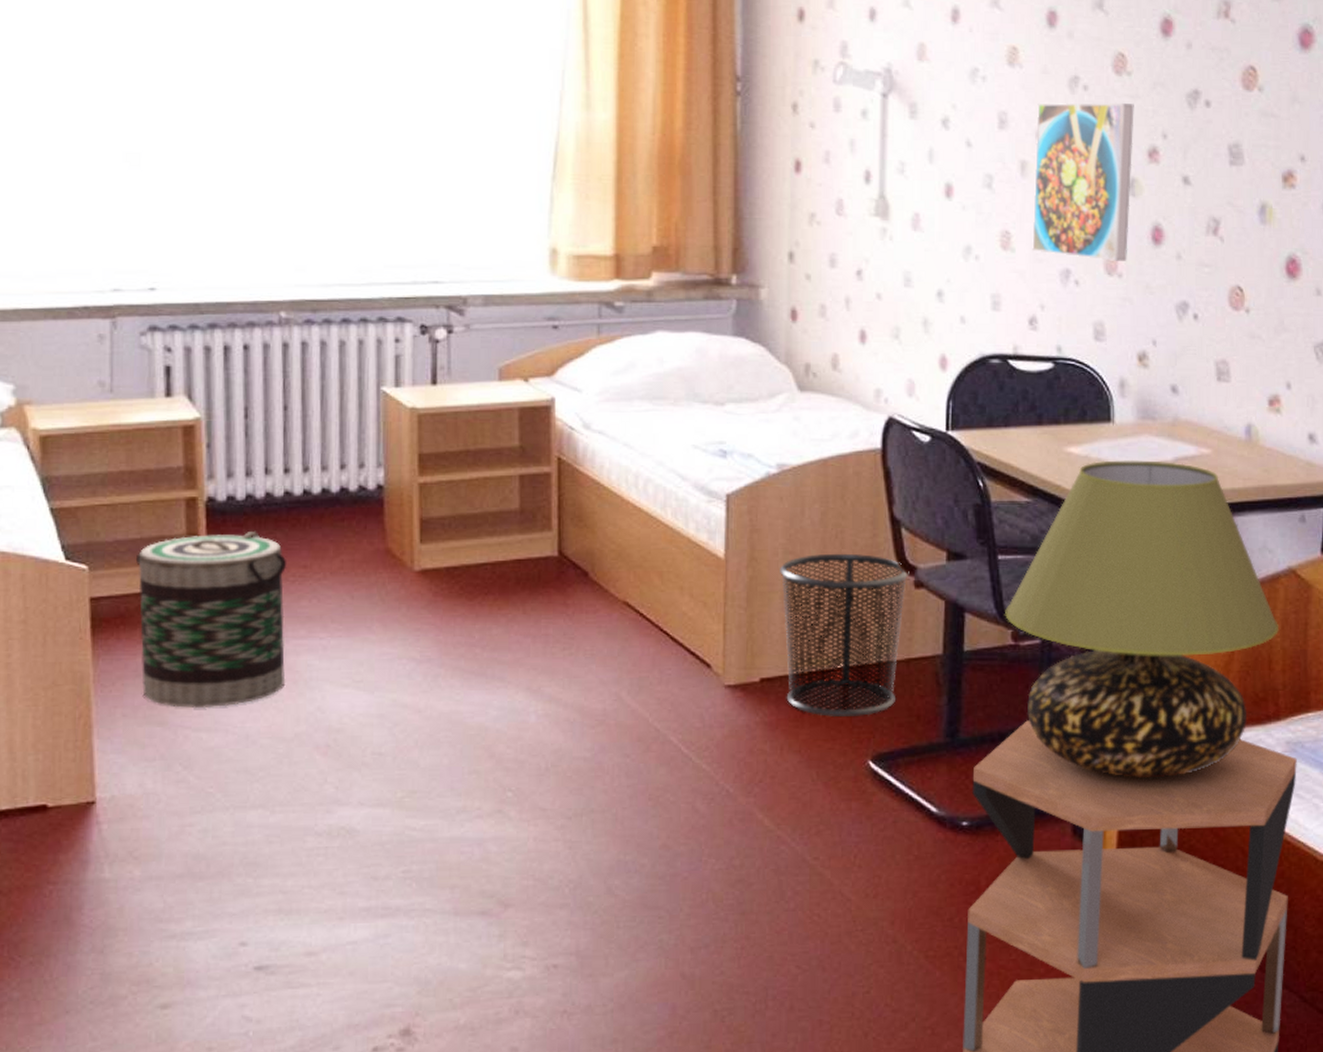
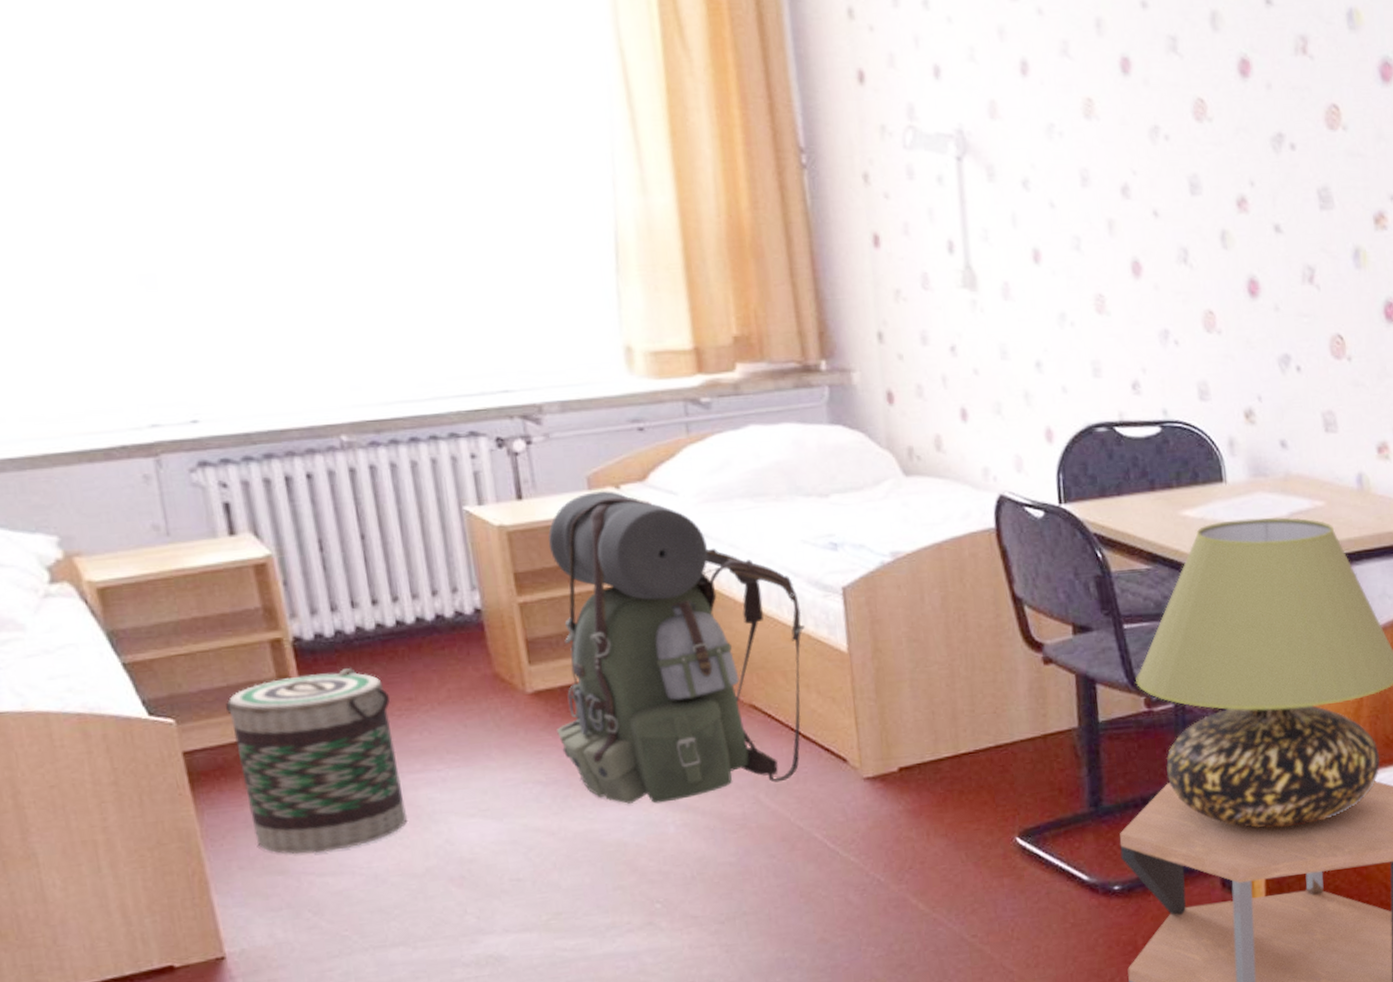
backpack: none [437,382,686,691] -> present [548,490,805,804]
waste bin: present [780,553,909,717] -> none [905,635,1037,799]
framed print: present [1032,102,1134,261] -> none [1119,151,1225,318]

